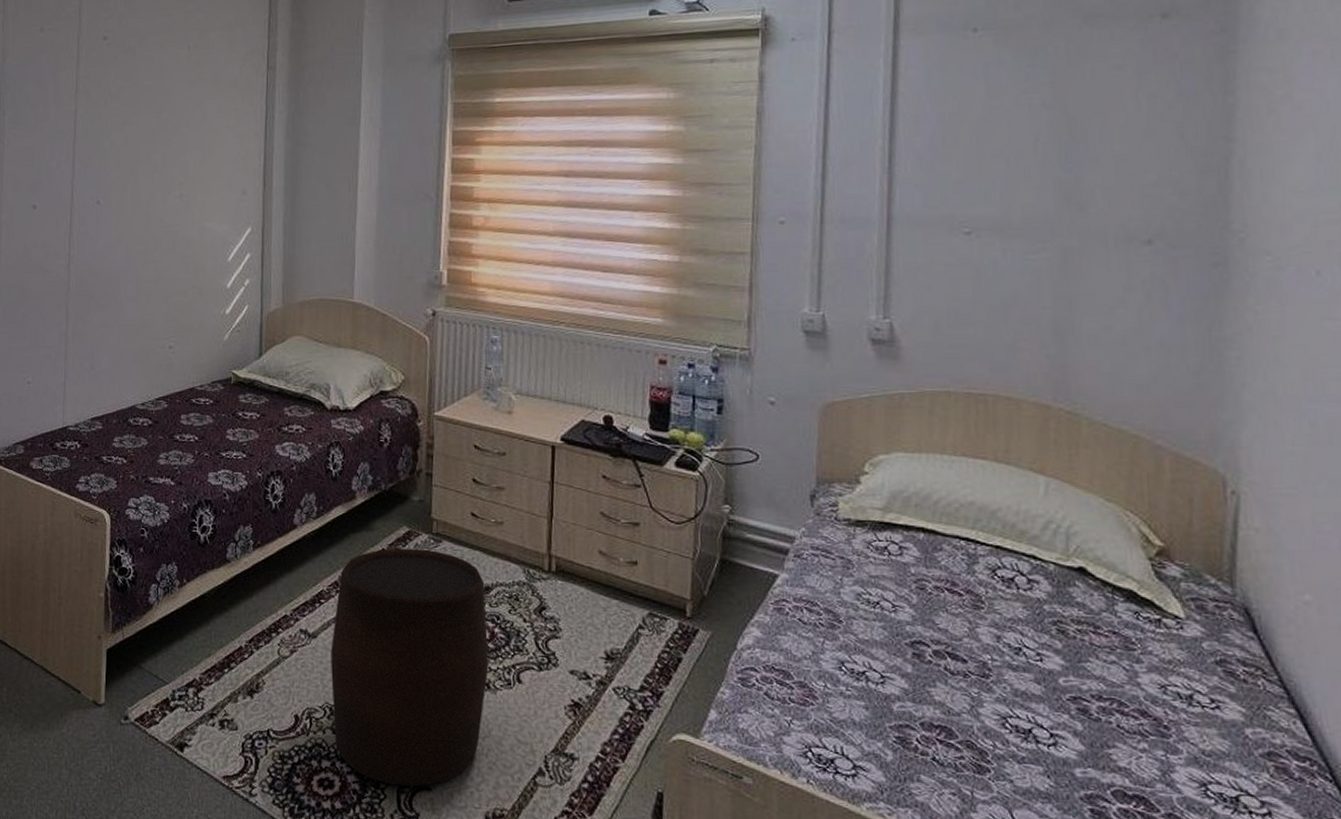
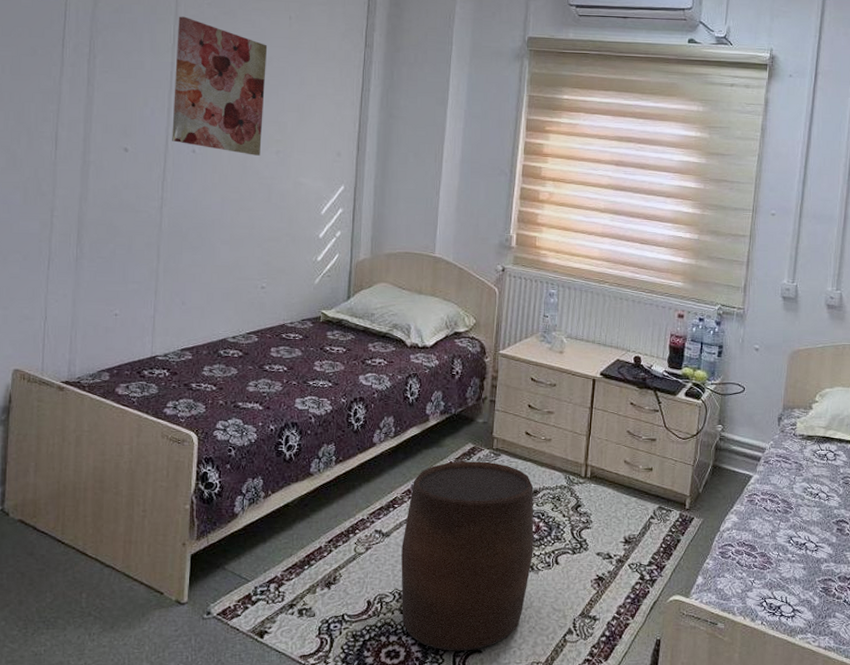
wall art: none [77,60,167,202] -> present [172,16,268,156]

